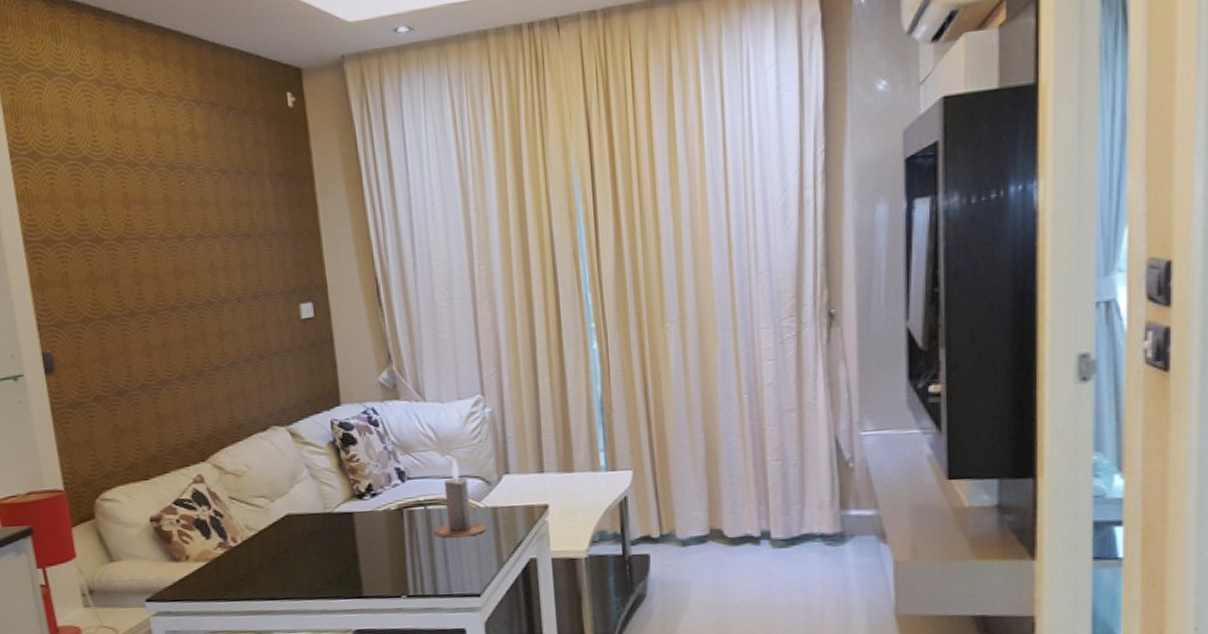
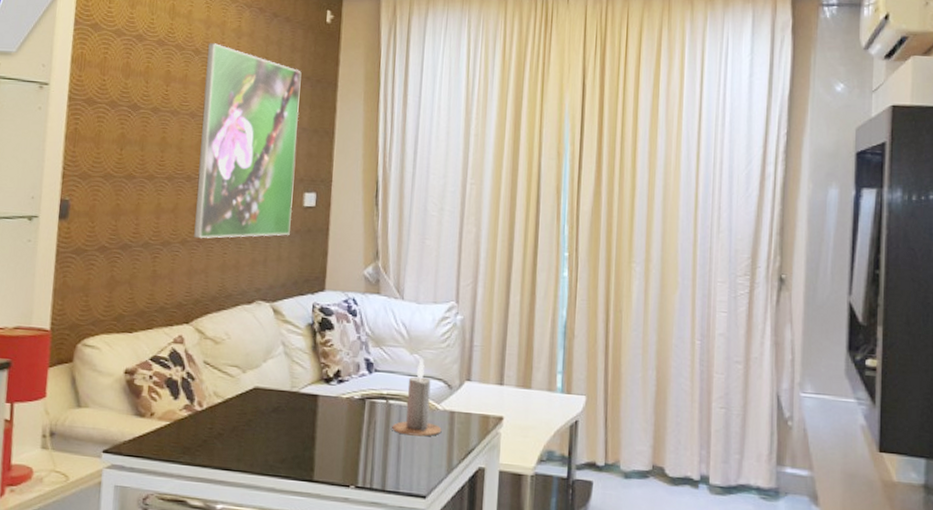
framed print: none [162,152,292,372] -> present [194,43,302,239]

